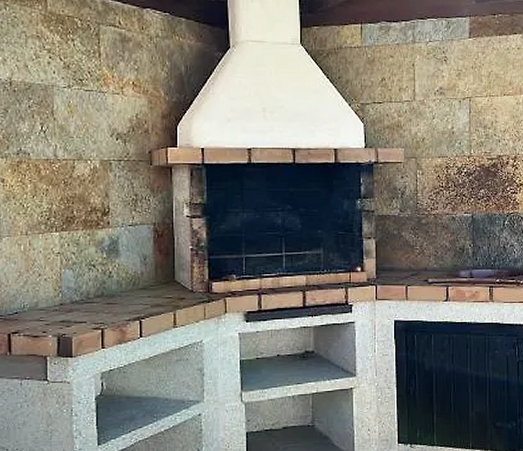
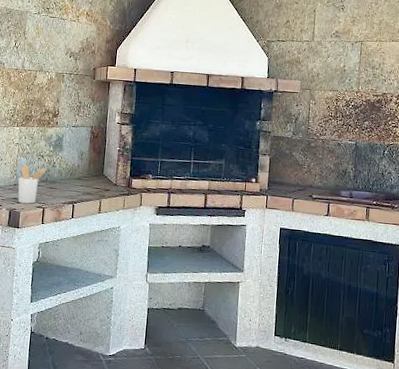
utensil holder: none [65,279,101,326] -> present [18,165,47,204]

